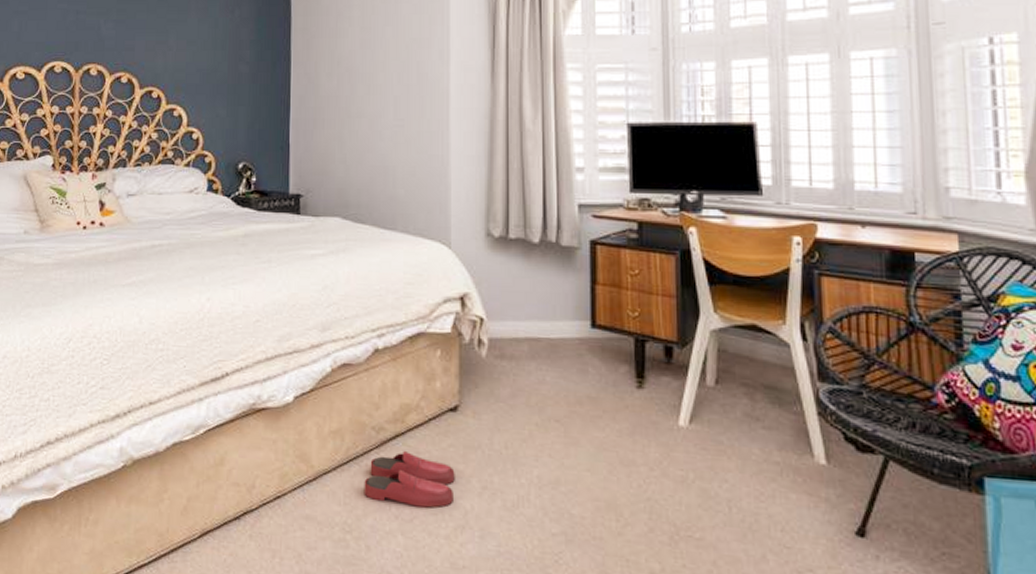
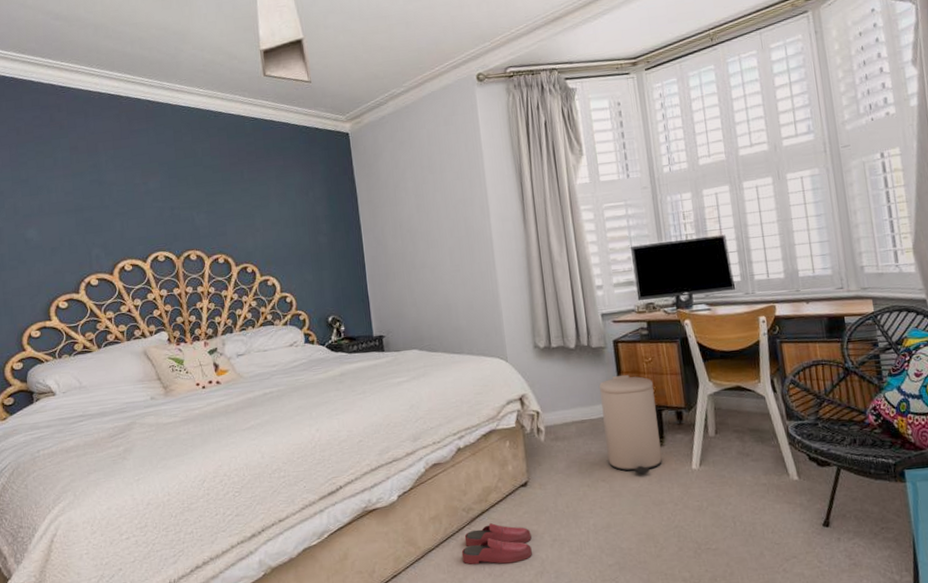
pedal bin: none [566,287,639,421] -> present [599,375,662,474]

